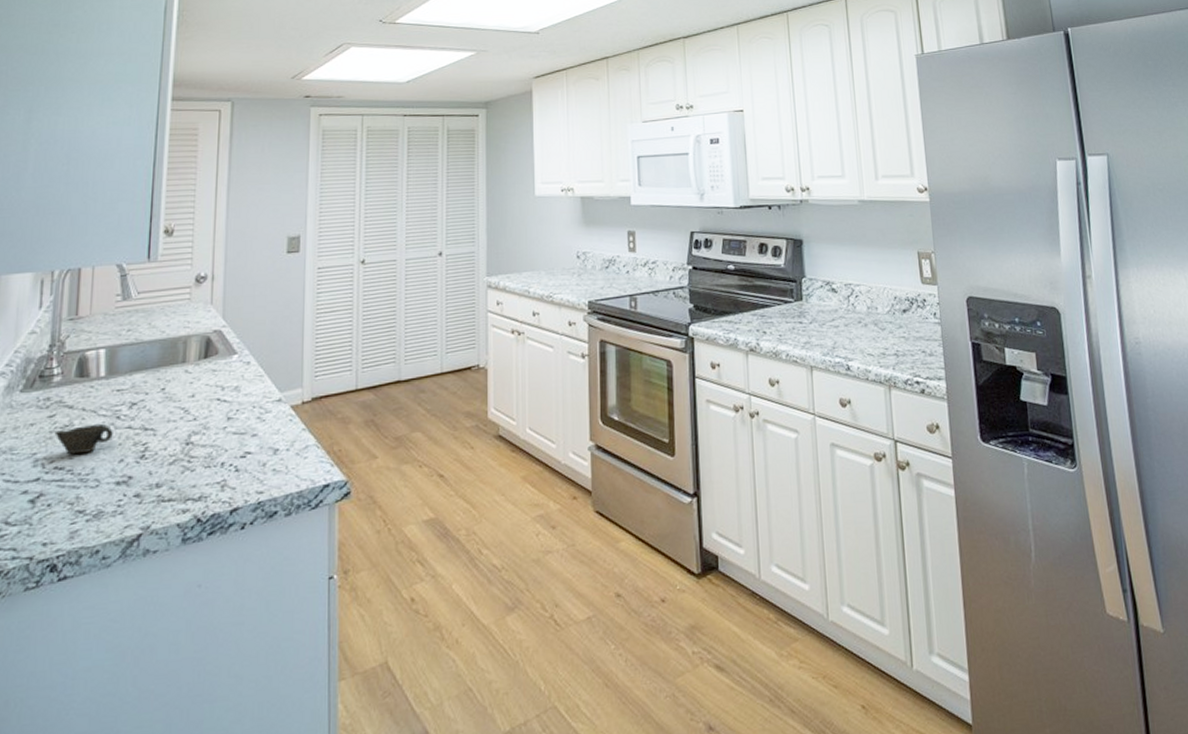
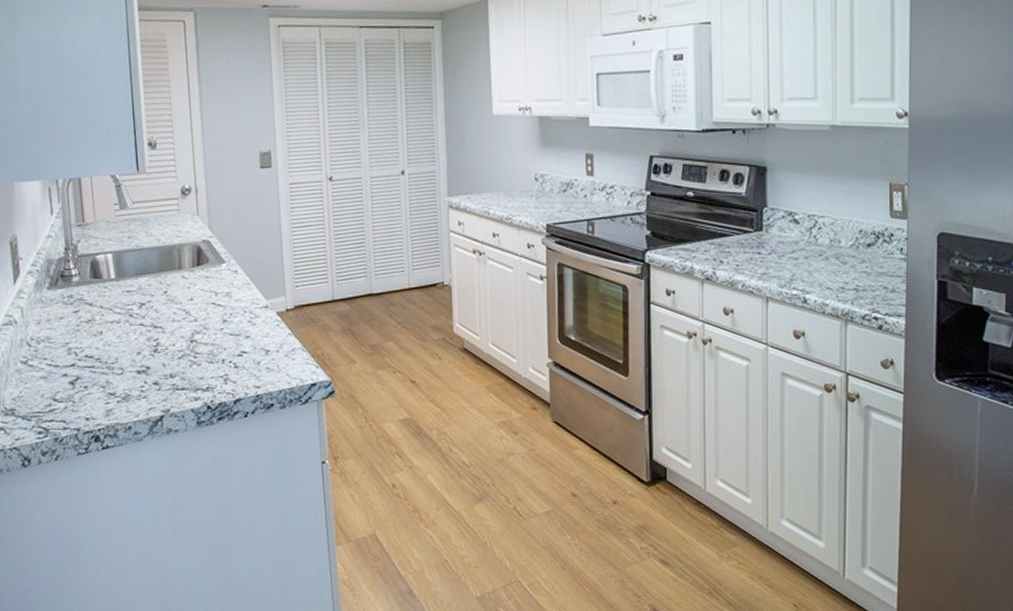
cup: present [54,424,113,455] -> none [81,321,129,346]

